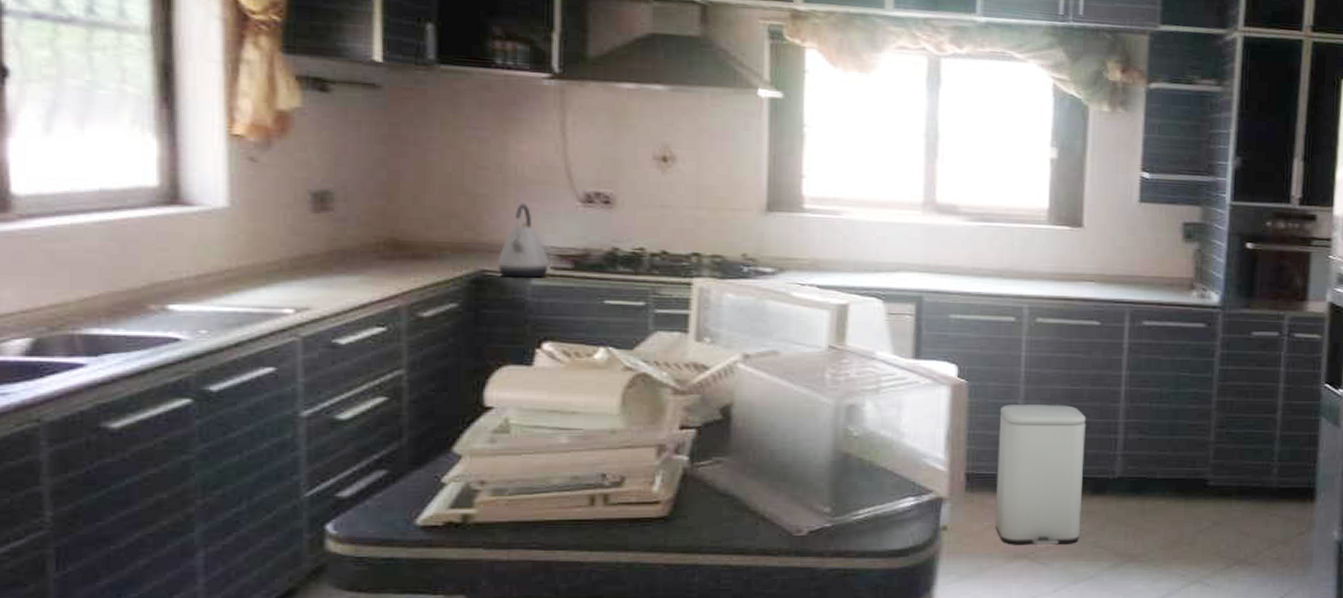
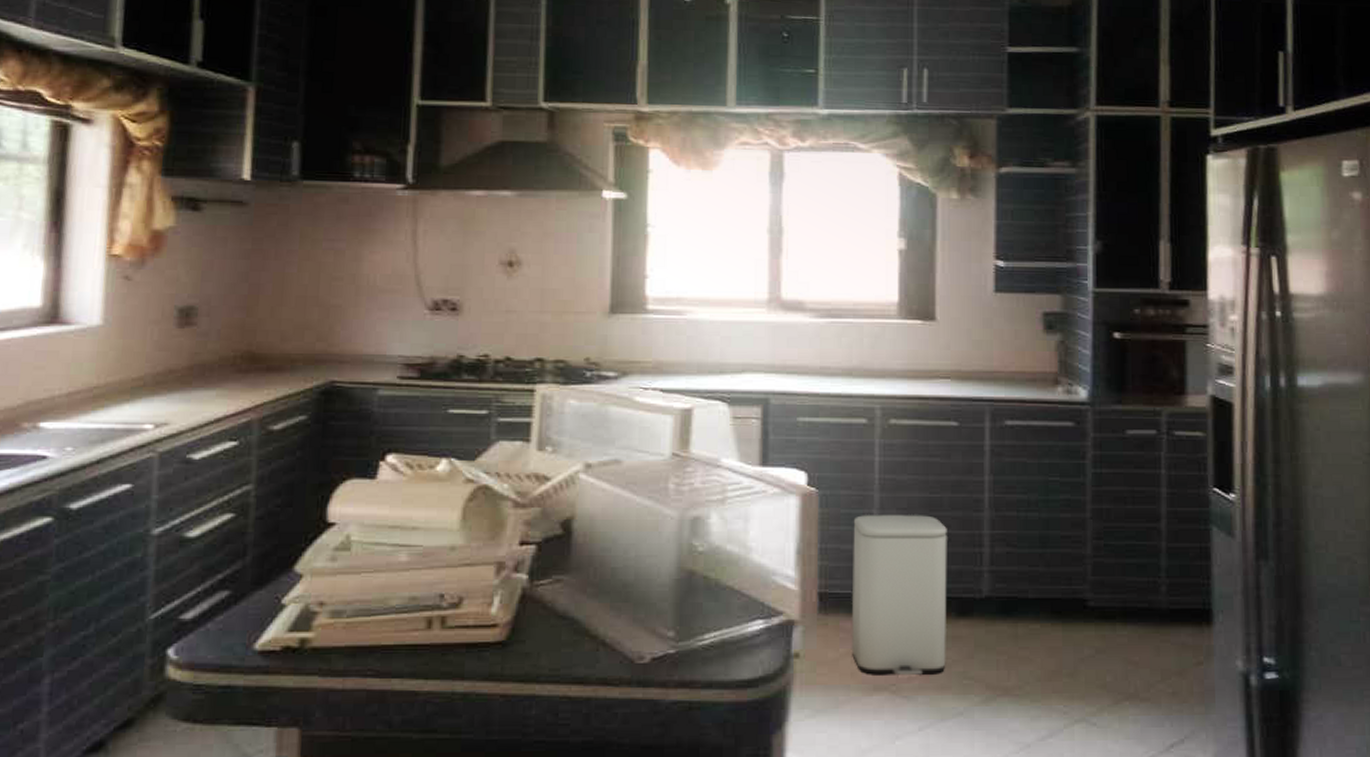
kettle: present [497,203,550,279] -> none [346,312,397,389]

